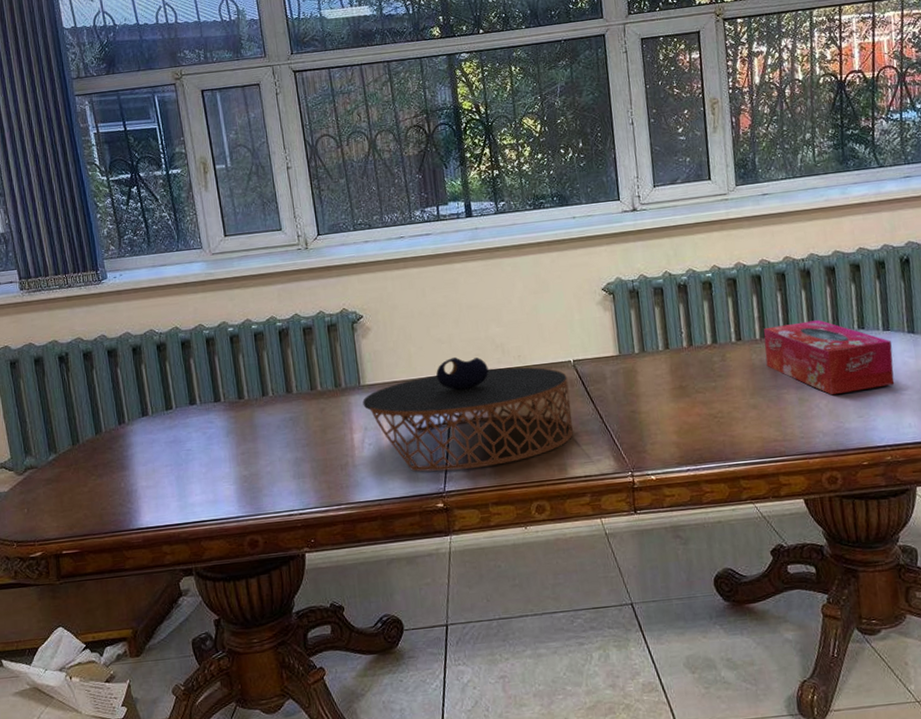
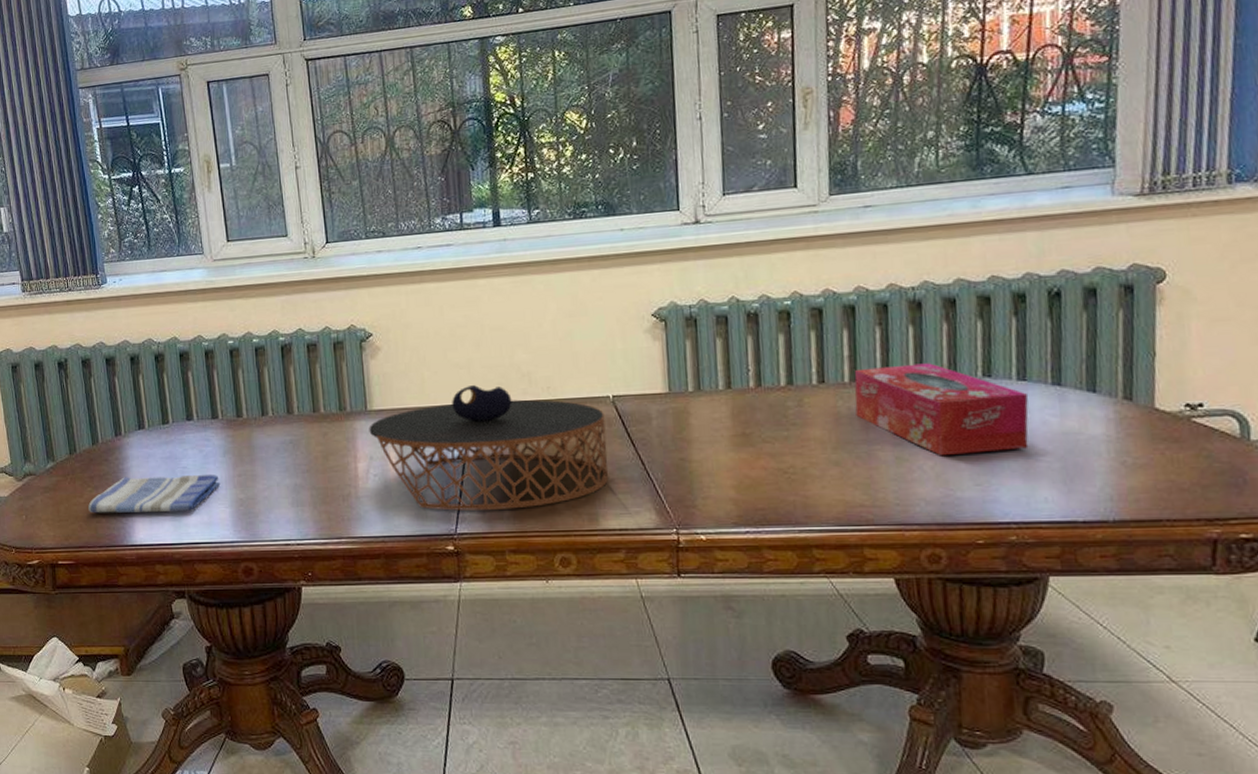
dish towel: none [92,454,225,501] -> present [88,473,221,514]

